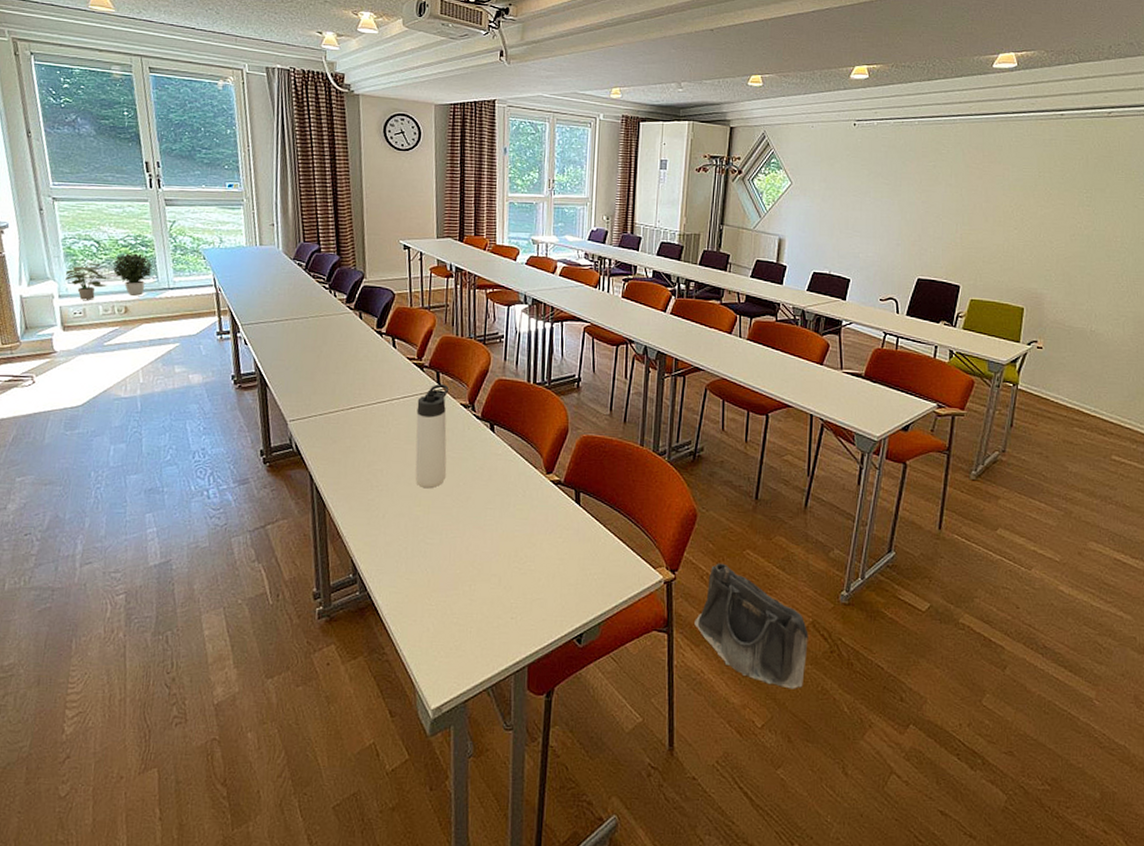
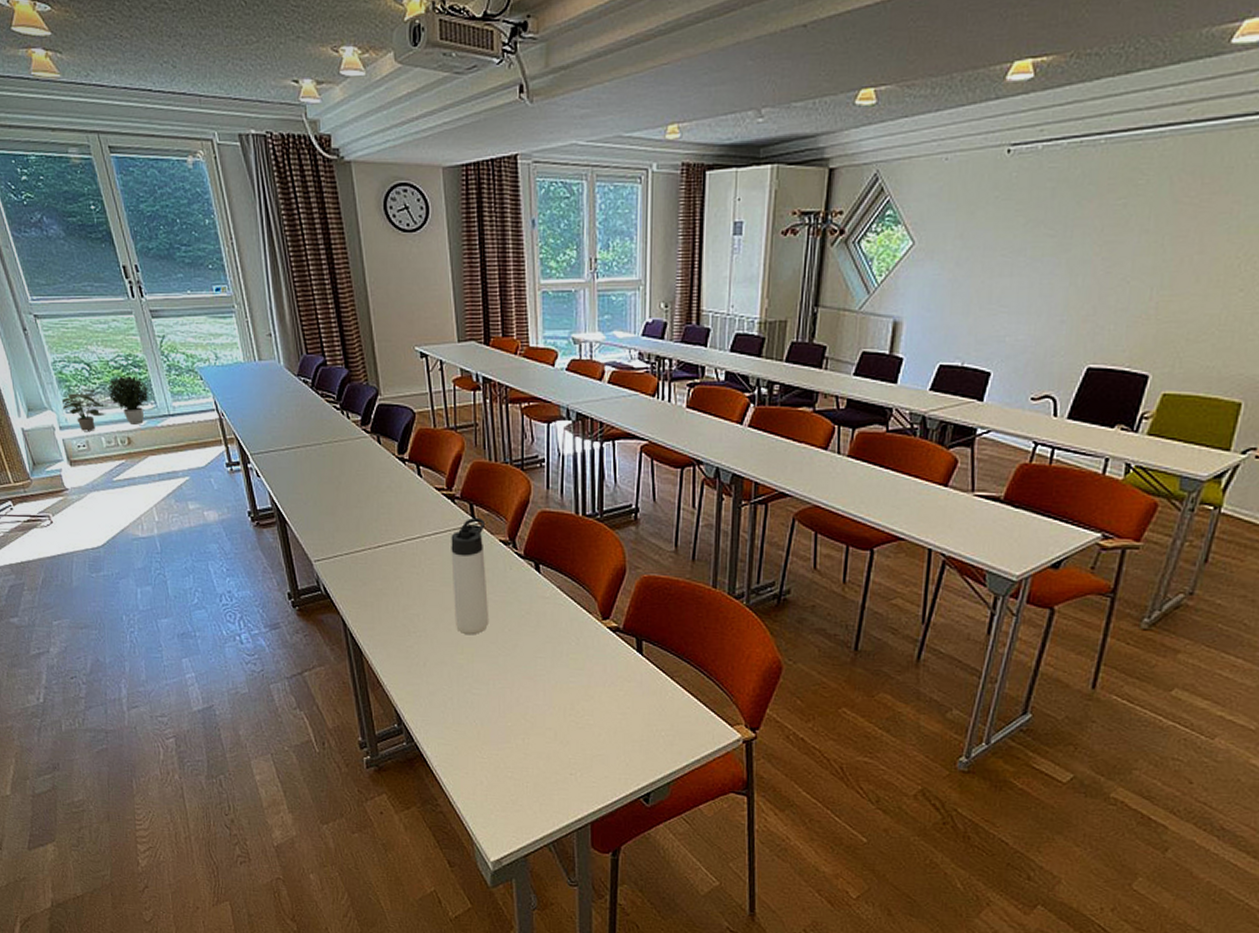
saddlebag: present [694,563,809,689] -> none [779,721,917,861]

